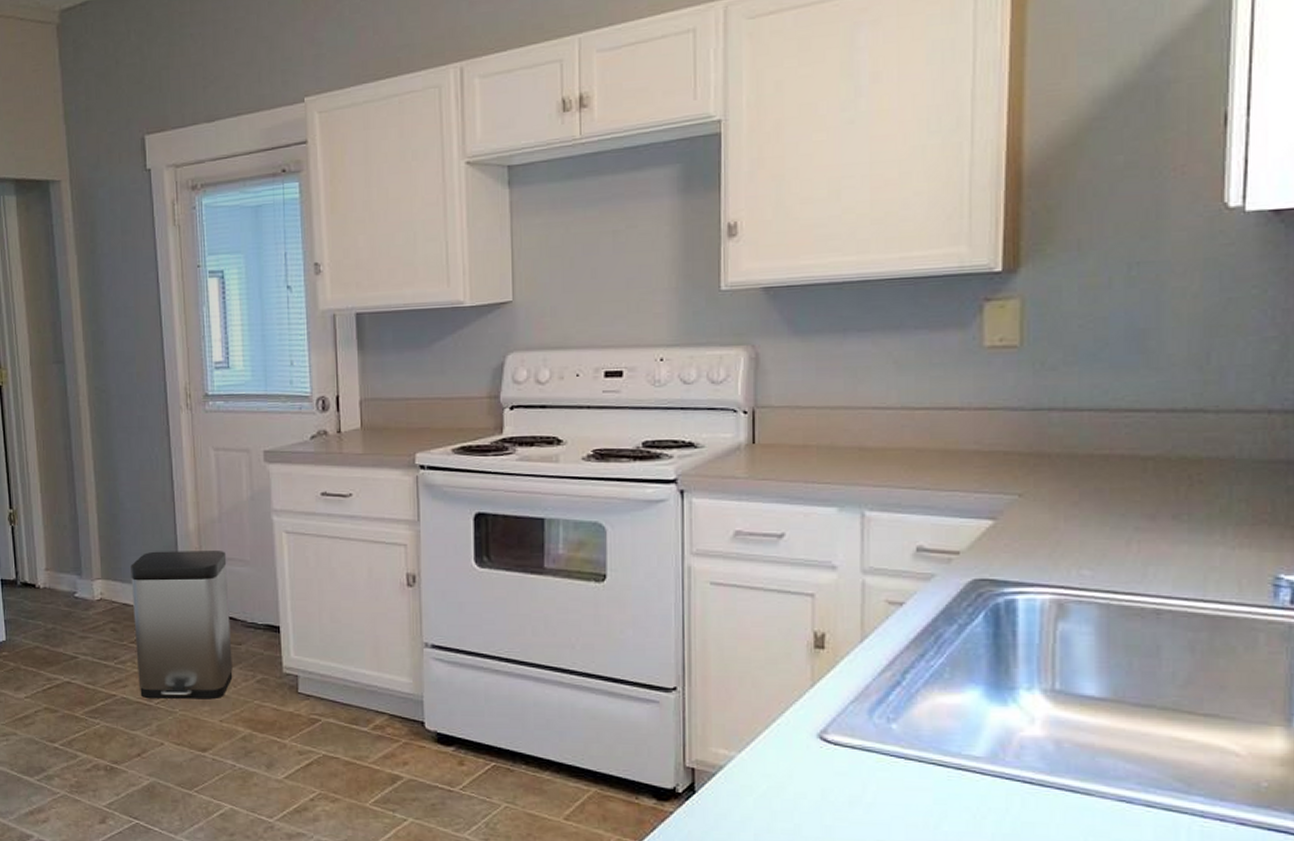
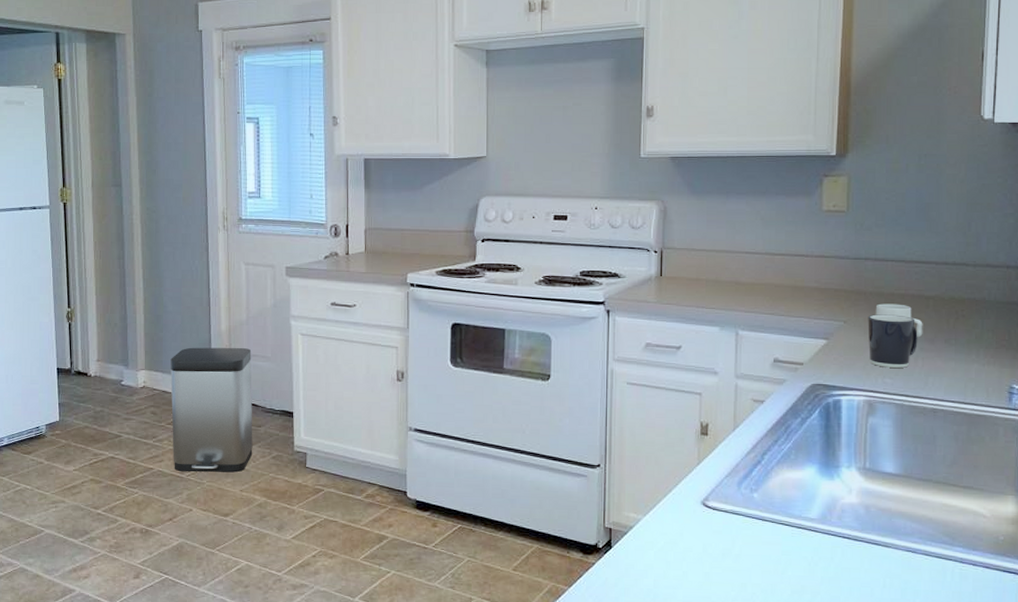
mug: none [1054,483,1131,555] -> present [867,314,918,368]
mug: none [1065,468,1138,514] -> present [875,303,923,338]

